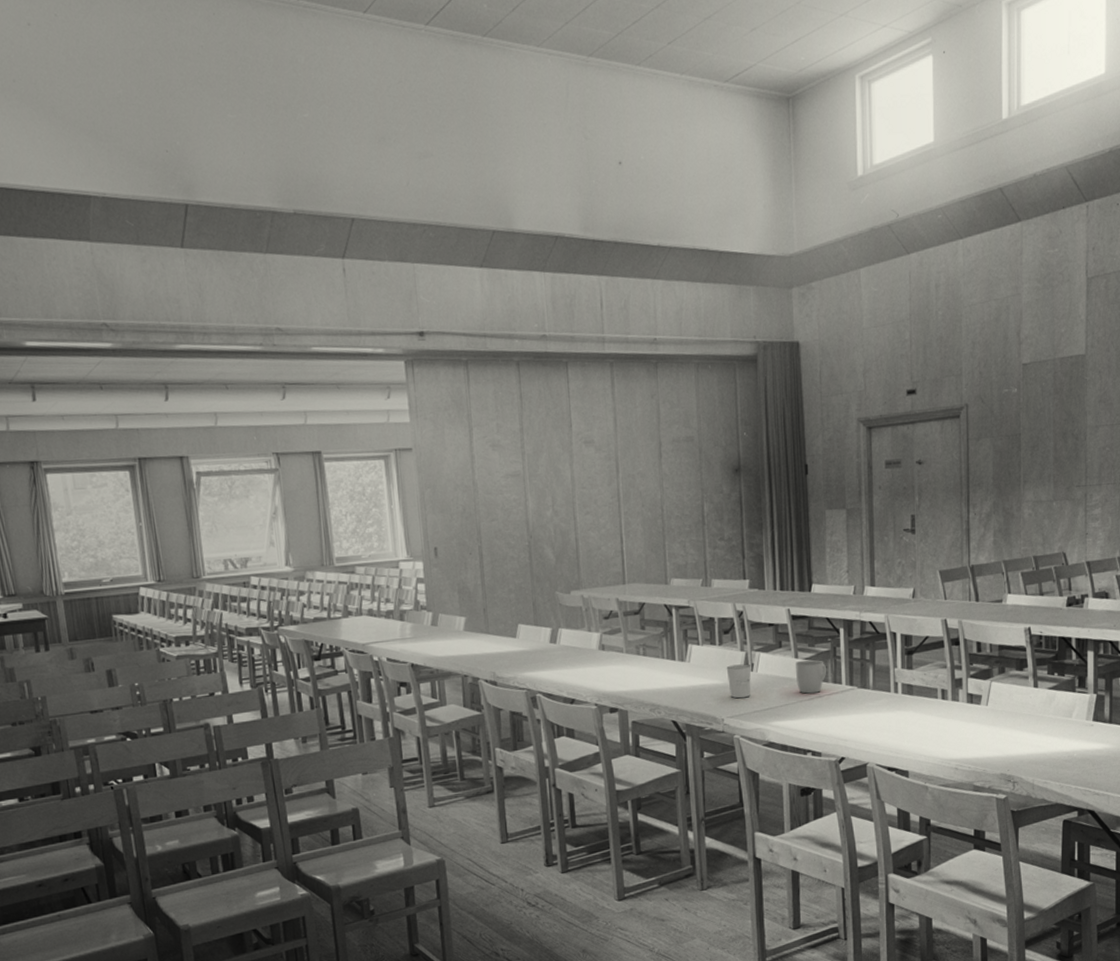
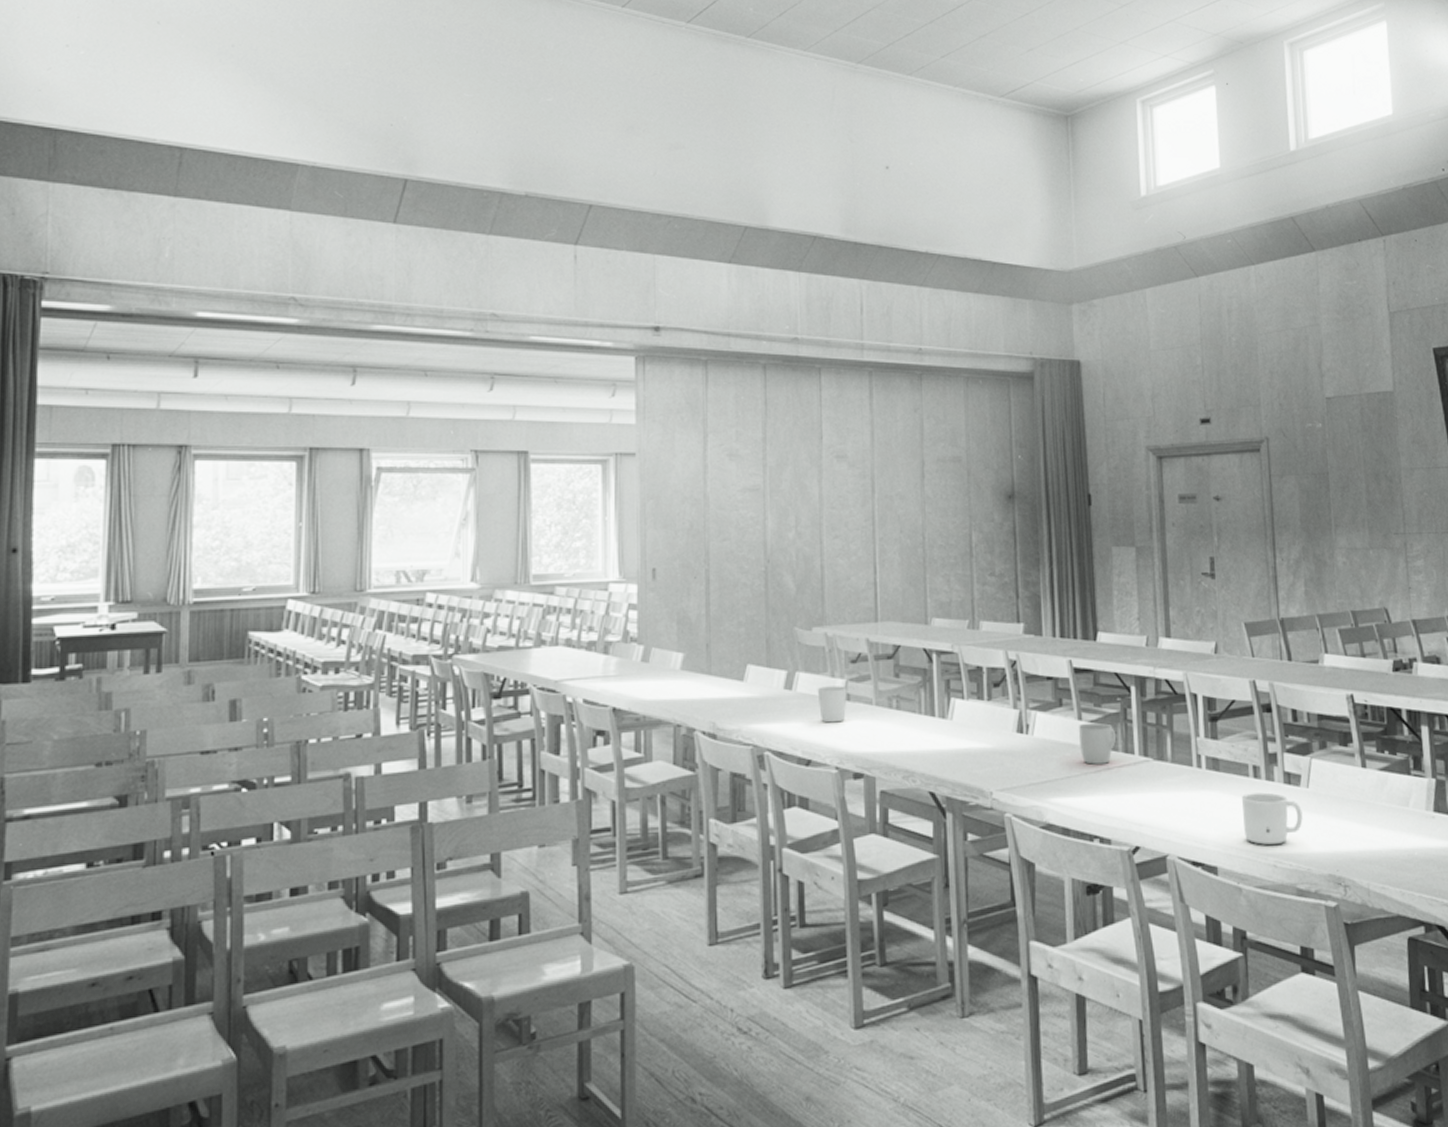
dixie cup: none [577,638,602,669] -> present [817,686,847,723]
cup: present [726,664,752,699] -> none [996,724,1026,768]
mug: none [931,710,982,753] -> present [1242,792,1303,846]

